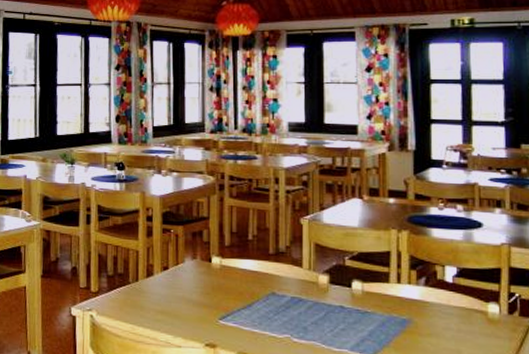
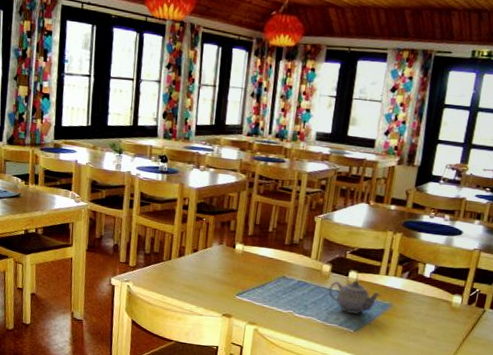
teapot: none [330,291,395,336] -> present [328,280,380,315]

